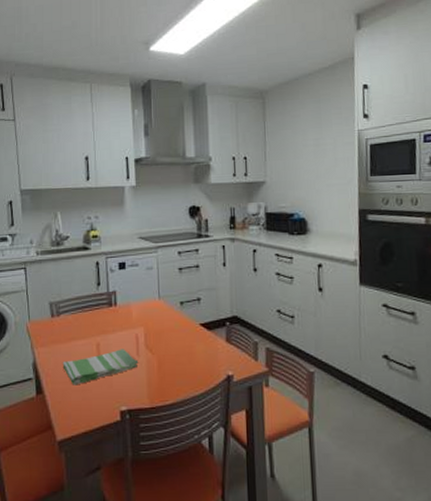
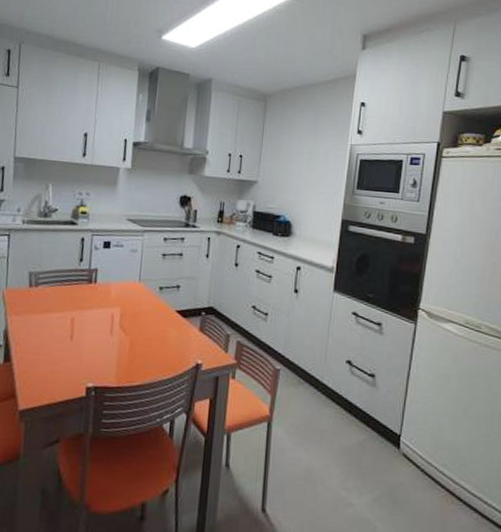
dish towel: present [62,349,139,386] -> none [34,326,111,357]

